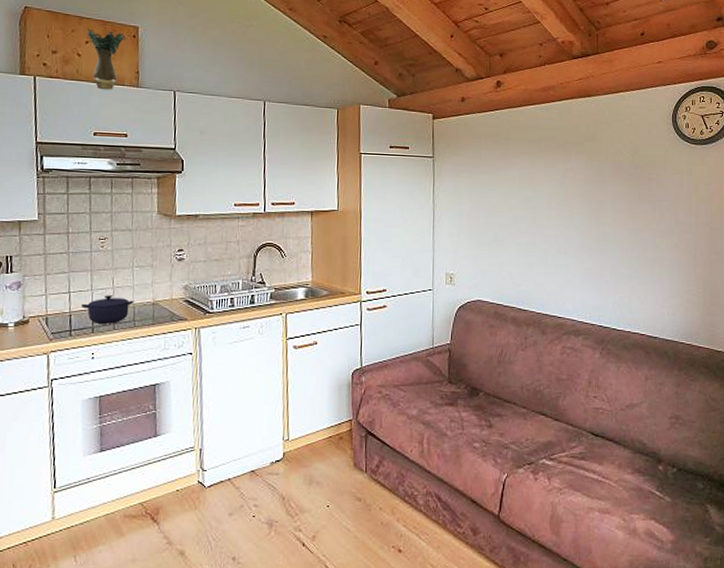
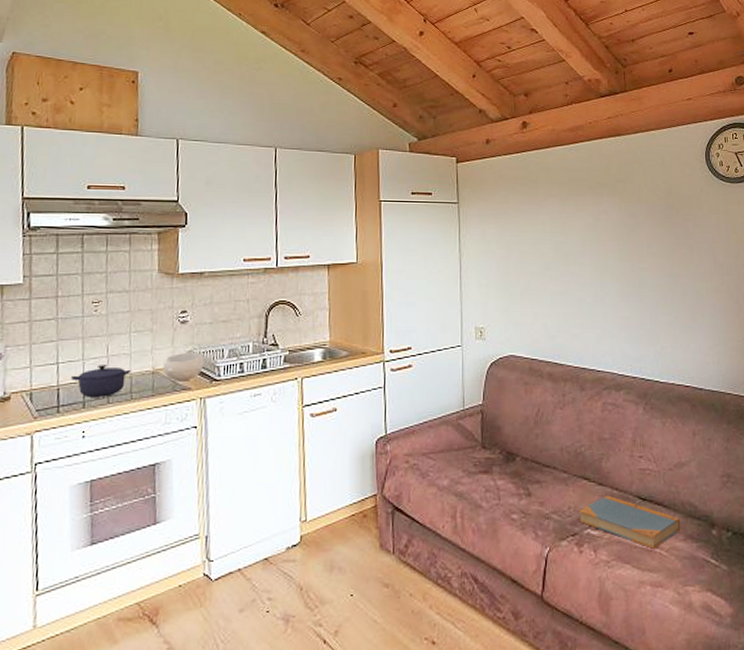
vase: present [87,28,126,90] -> none [81,74,124,140]
bowl: none [162,286,199,313] -> present [163,352,204,382]
book: none [535,430,630,479] -> present [579,495,681,549]

